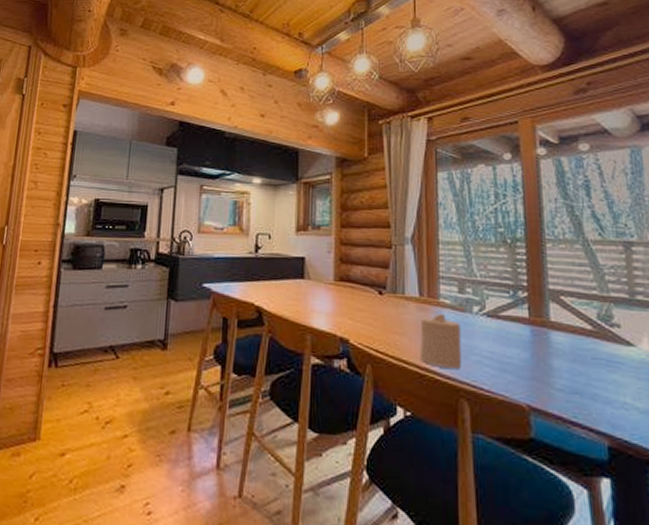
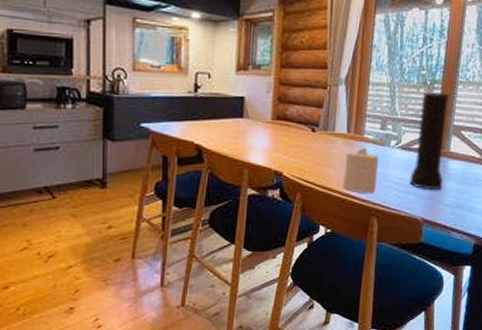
vase: none [503,251,547,370] -> present [409,92,449,191]

